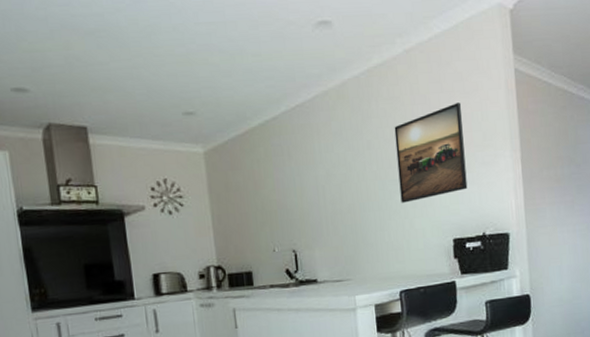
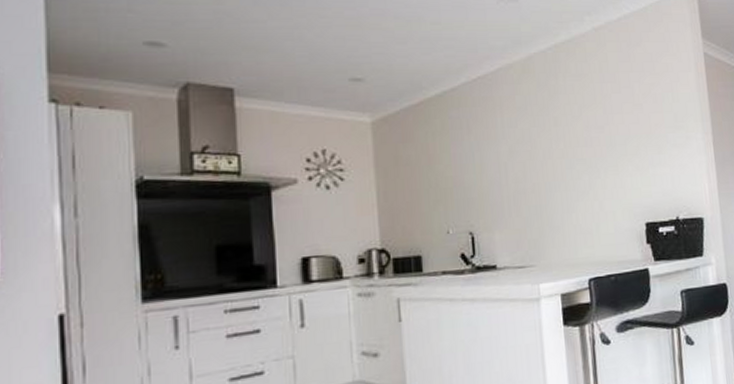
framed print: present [394,102,468,203] -> none [582,83,660,184]

